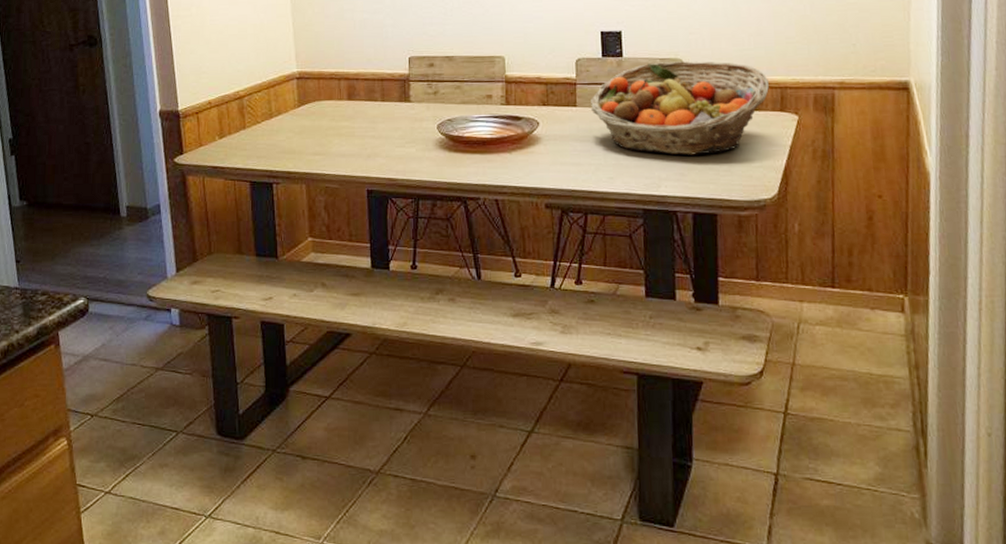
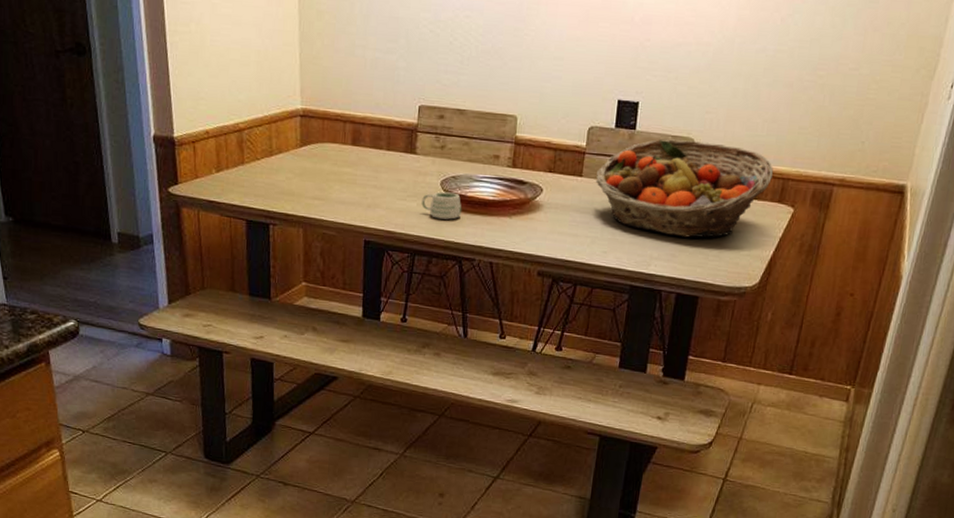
mug: none [420,135,461,162] -> present [422,191,462,220]

